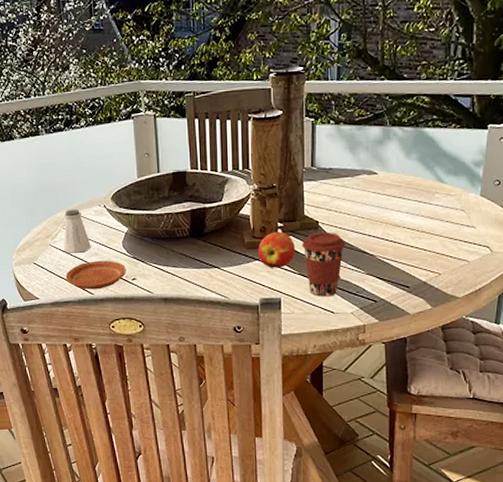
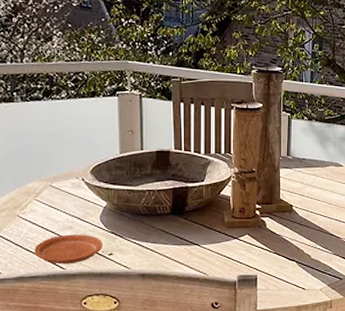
saltshaker: present [63,209,91,253] -> none [34,180,65,226]
apple: present [257,231,296,268] -> none [236,213,272,247]
coffee cup: present [302,232,346,297] -> none [278,215,316,274]

